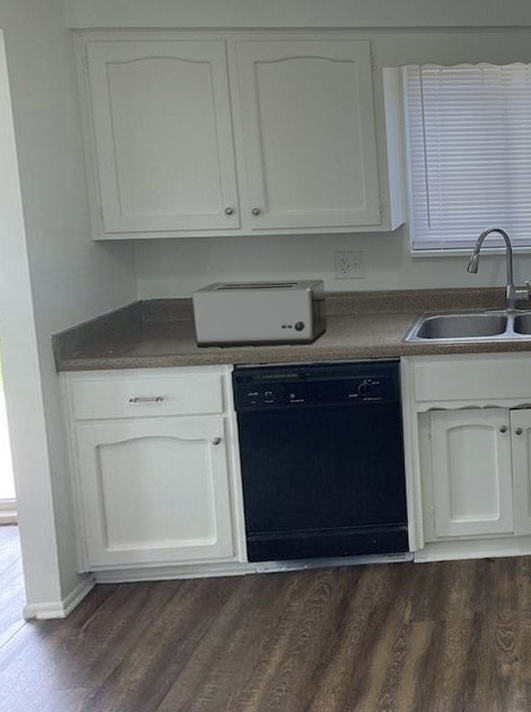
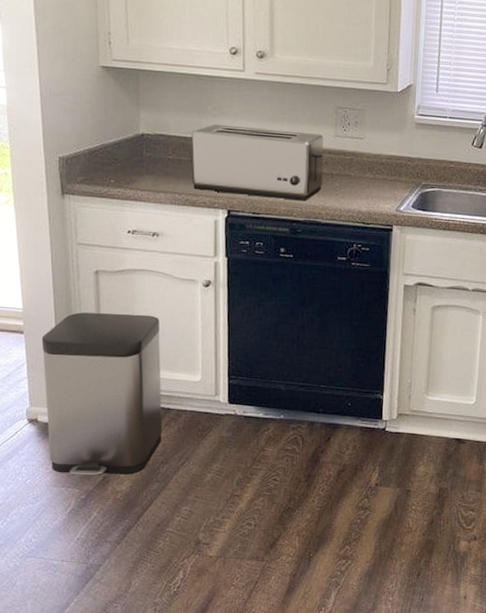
pedal bin: none [38,483,178,673] -> present [41,312,163,476]

